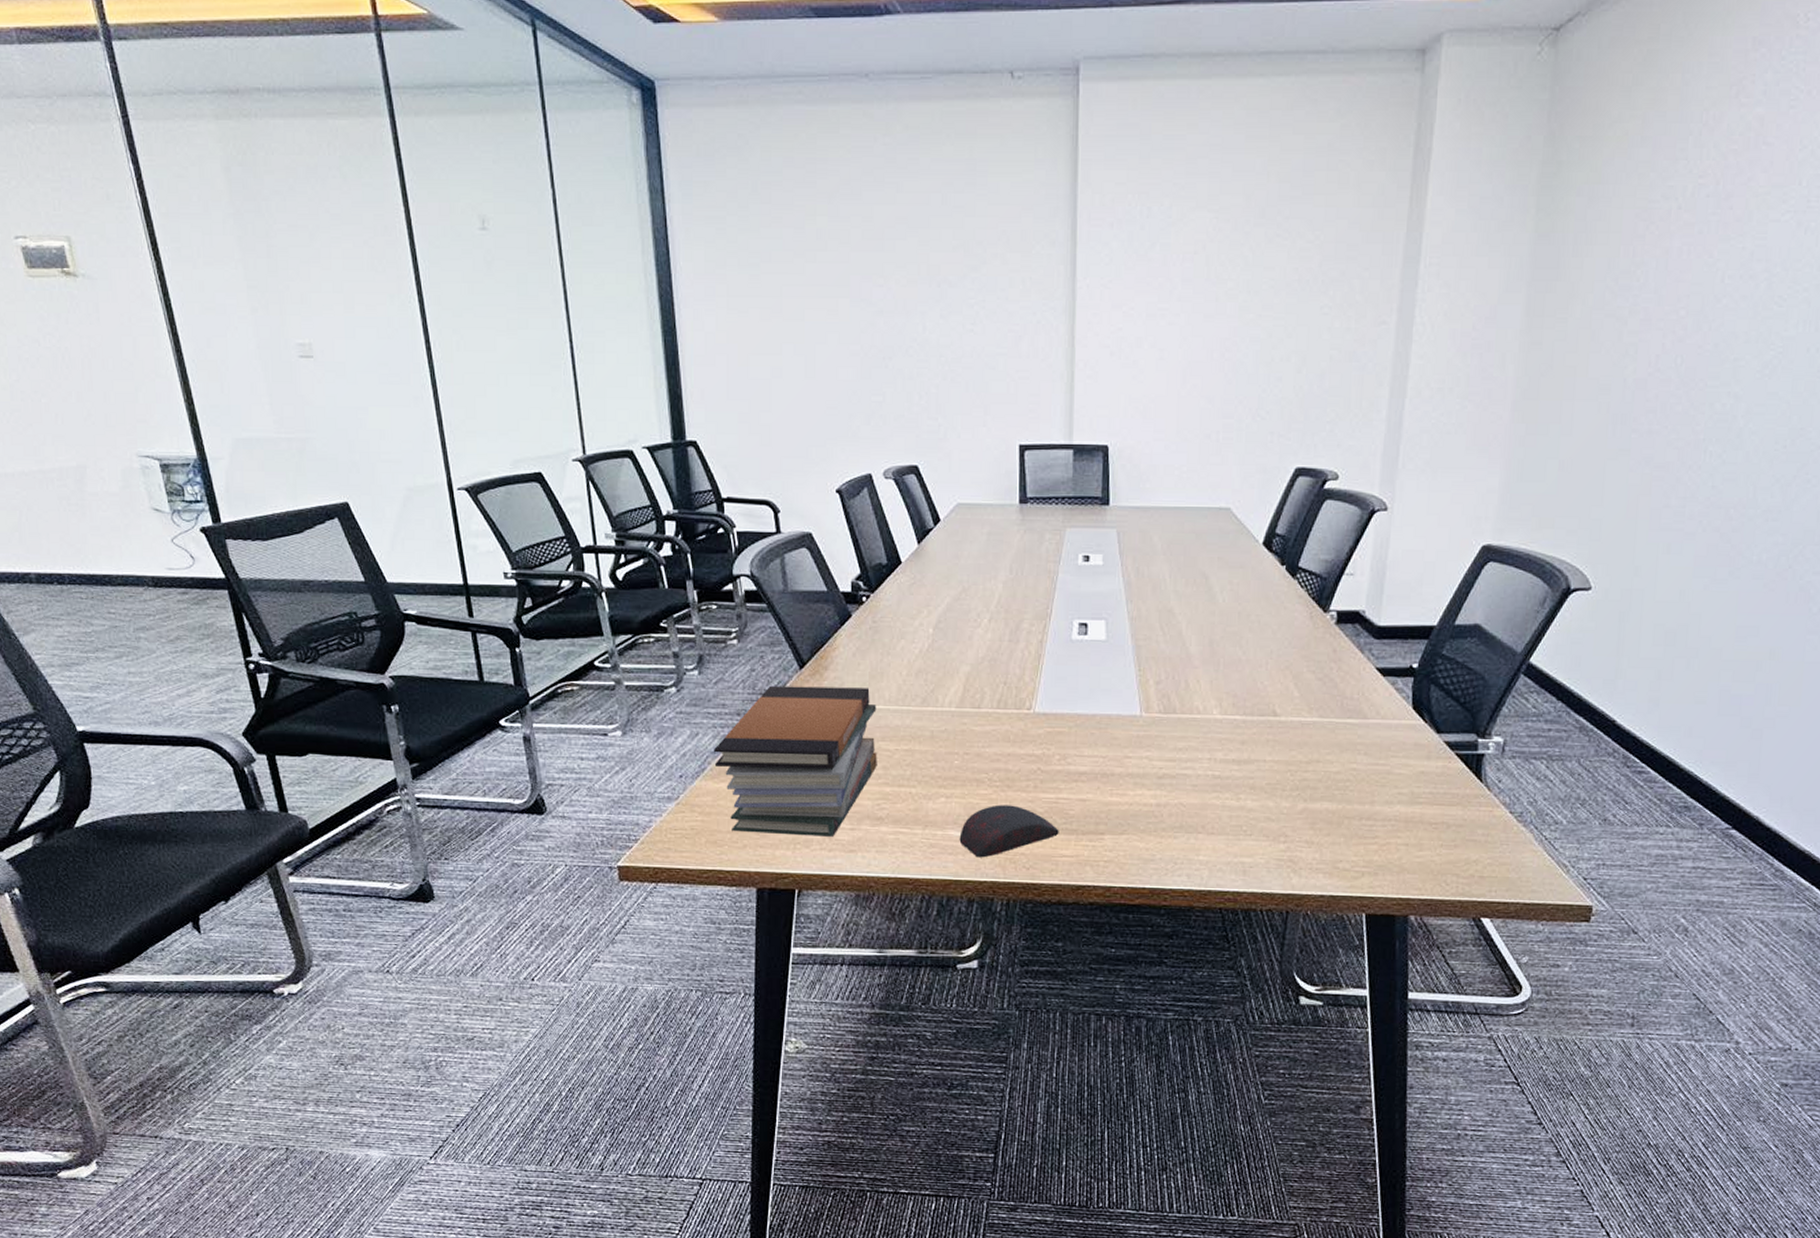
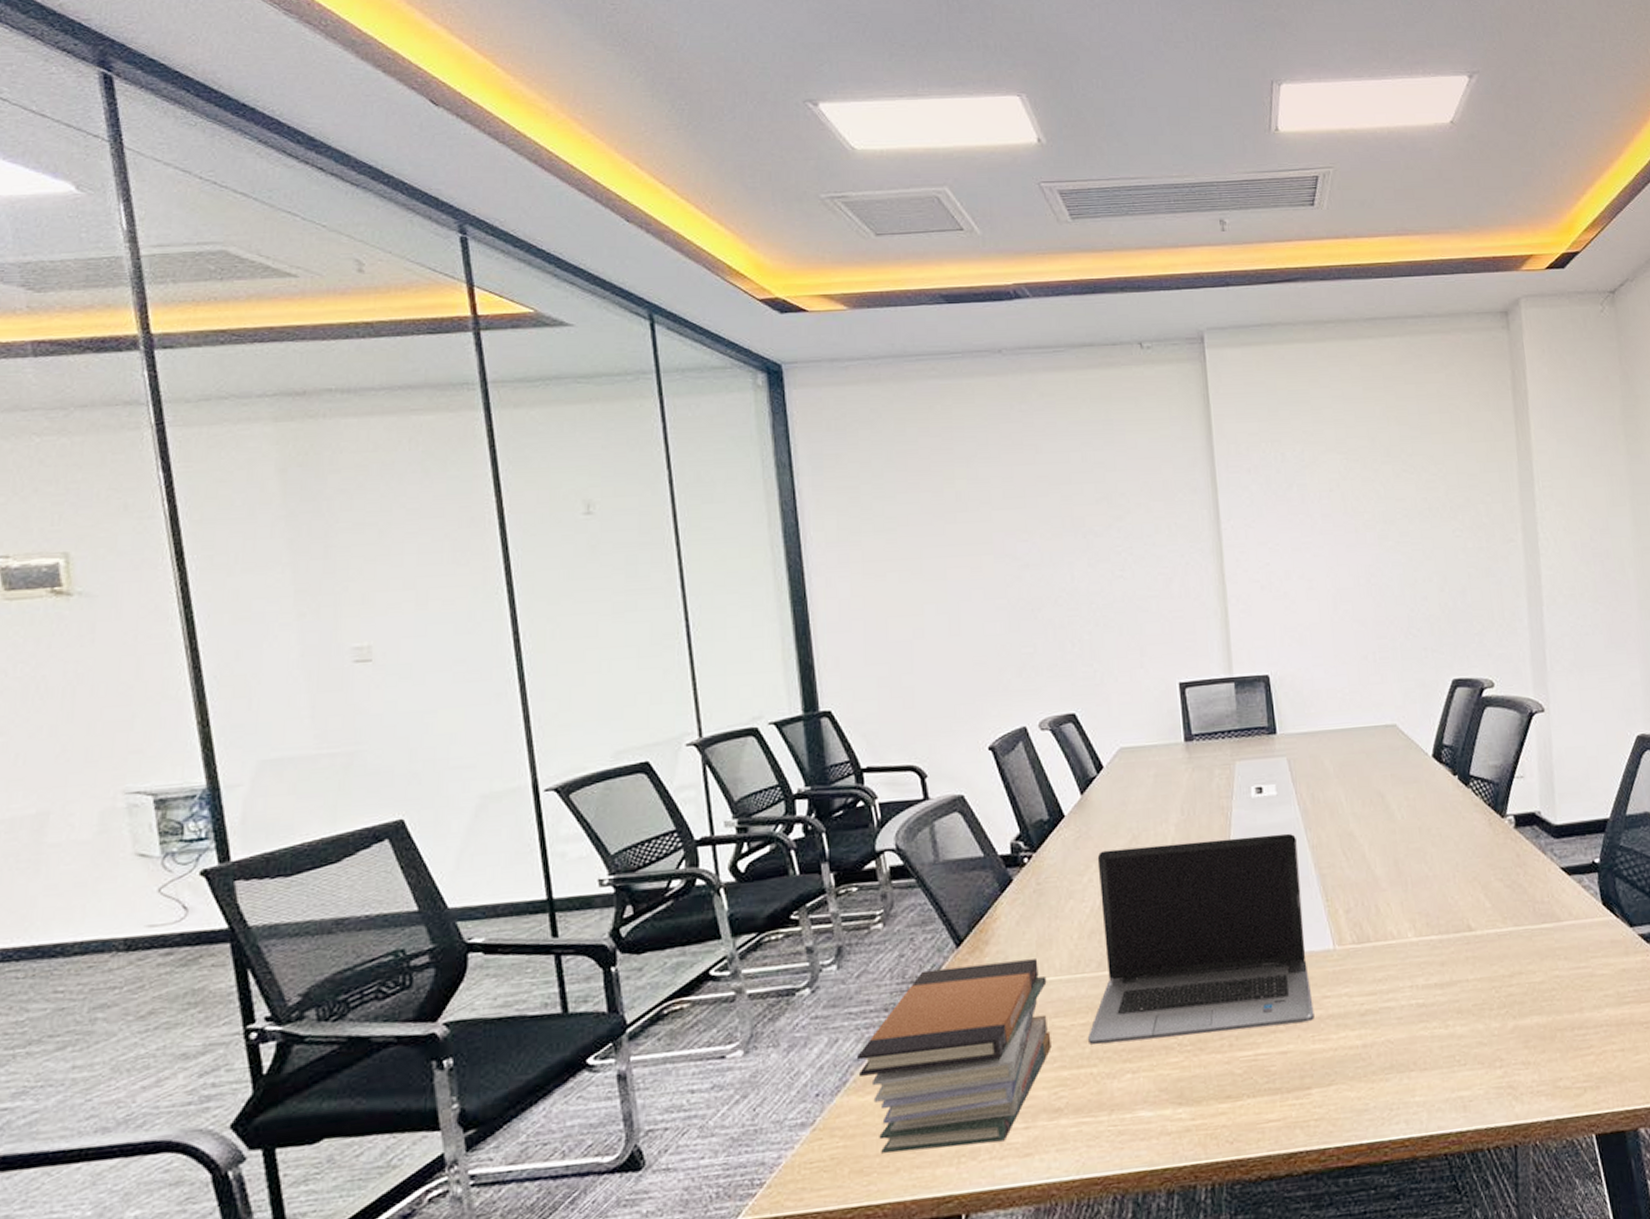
laptop computer: none [909,599,1117,777] -> present [1087,833,1315,1045]
computer mouse: present [959,804,1059,858] -> none [1151,1070,1262,1139]

